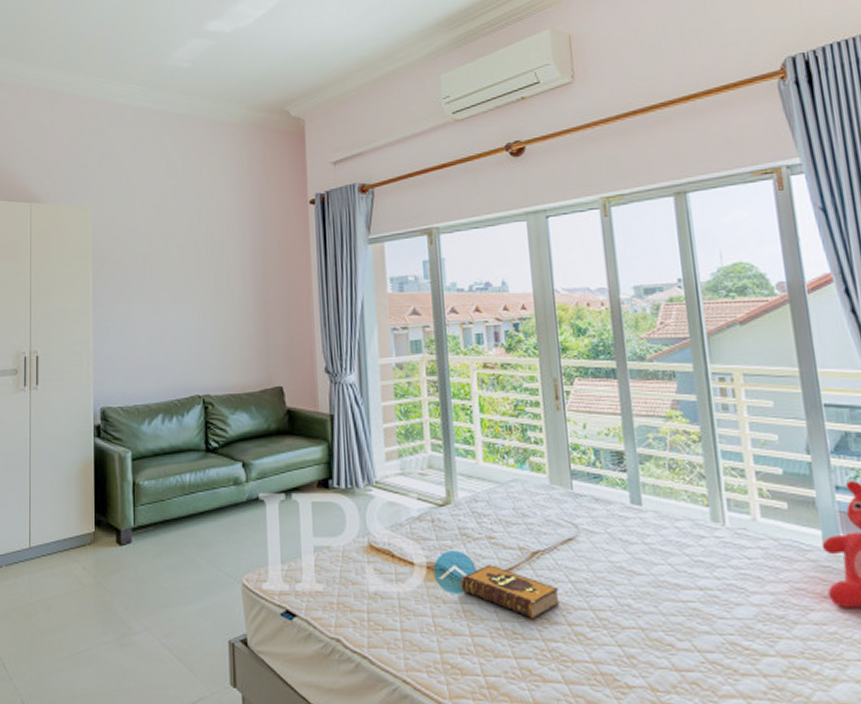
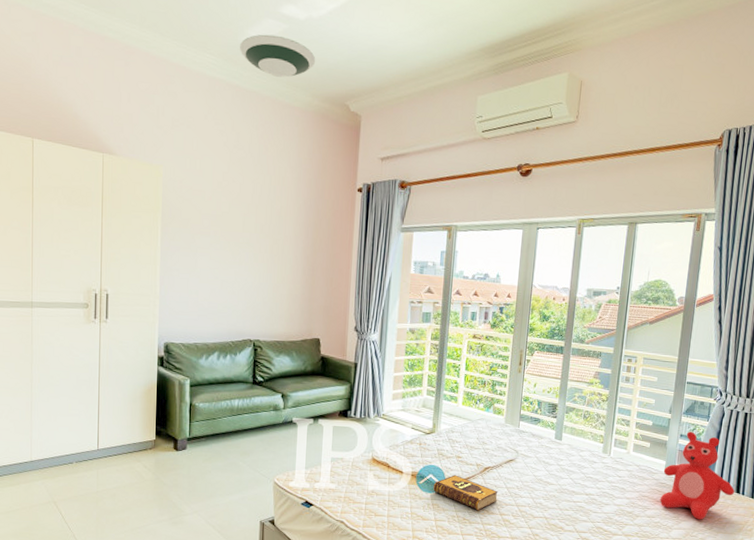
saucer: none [165,53,248,95] -> present [240,34,316,78]

